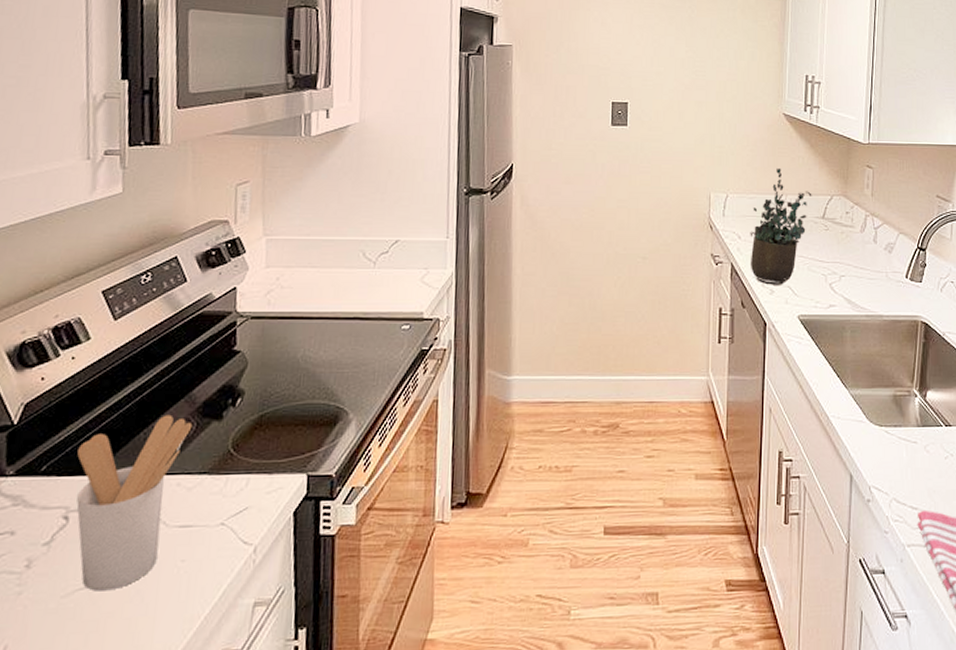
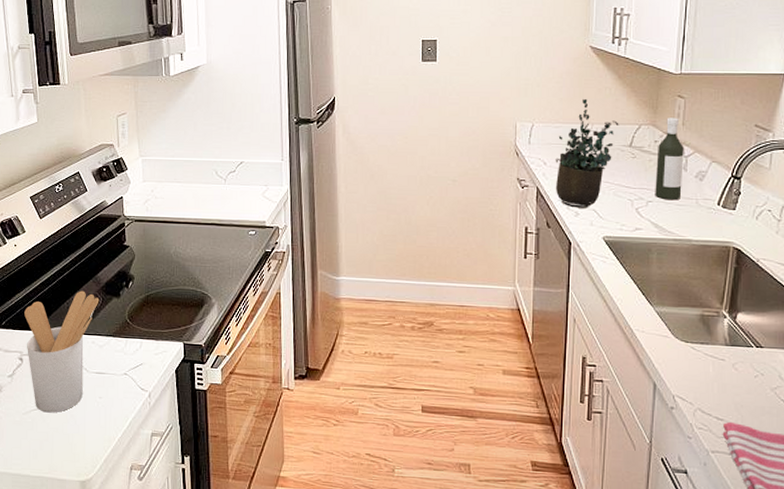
bottle: none [847,188,874,274] -> present [655,117,684,201]

